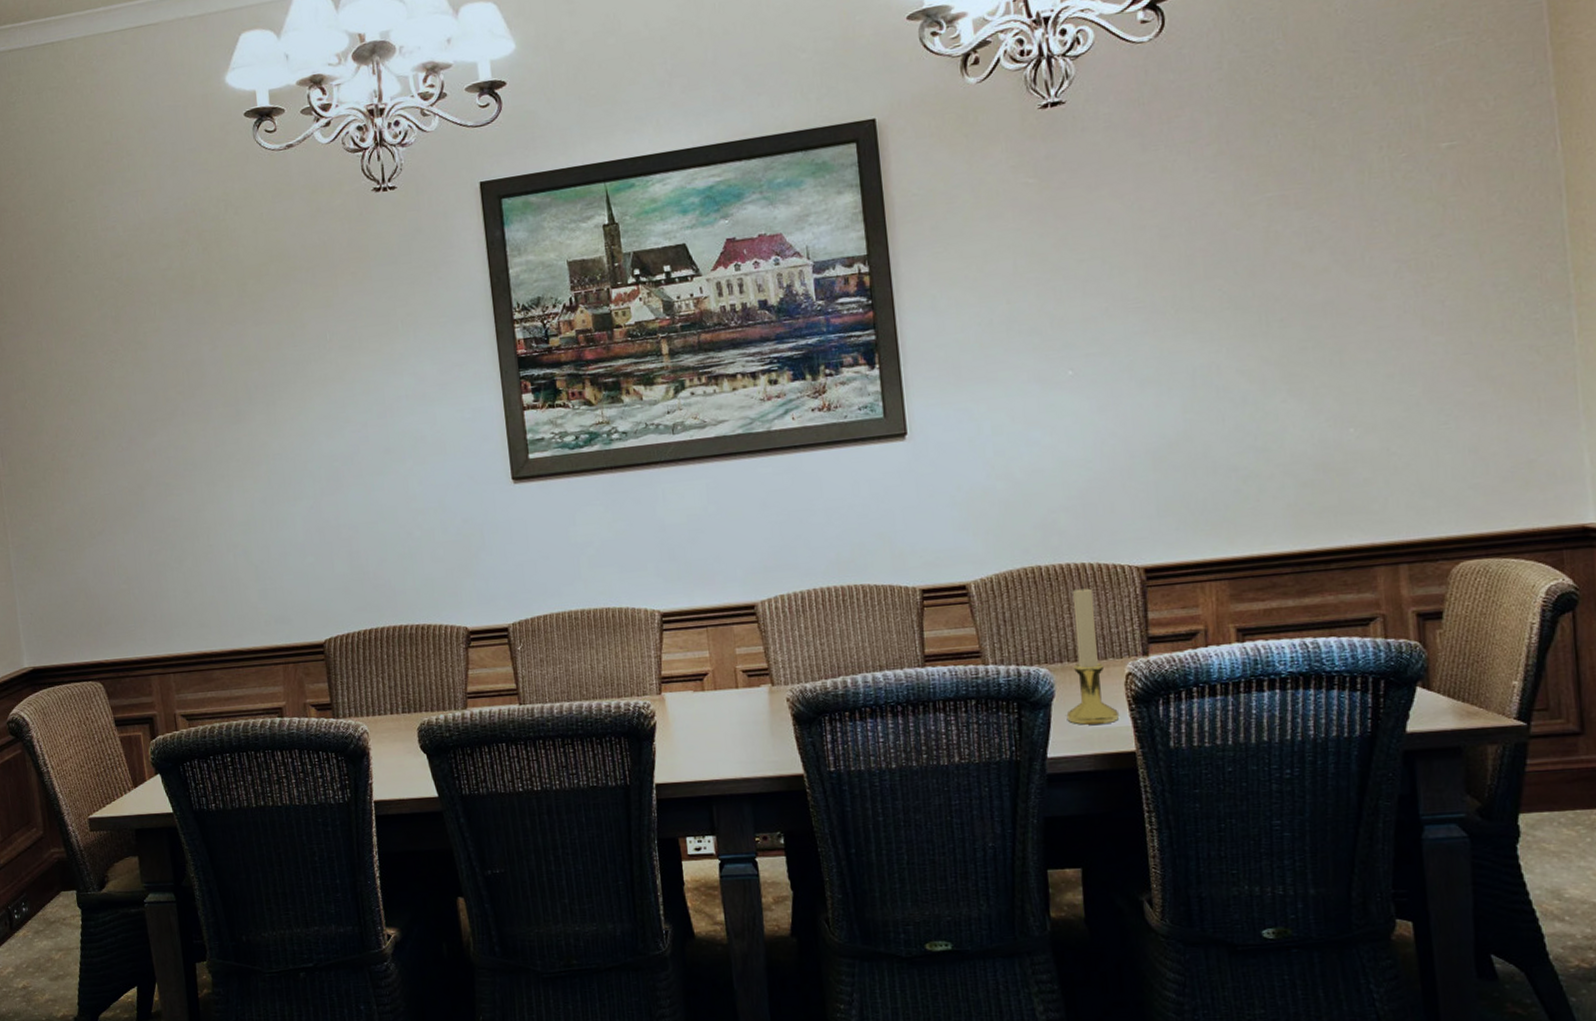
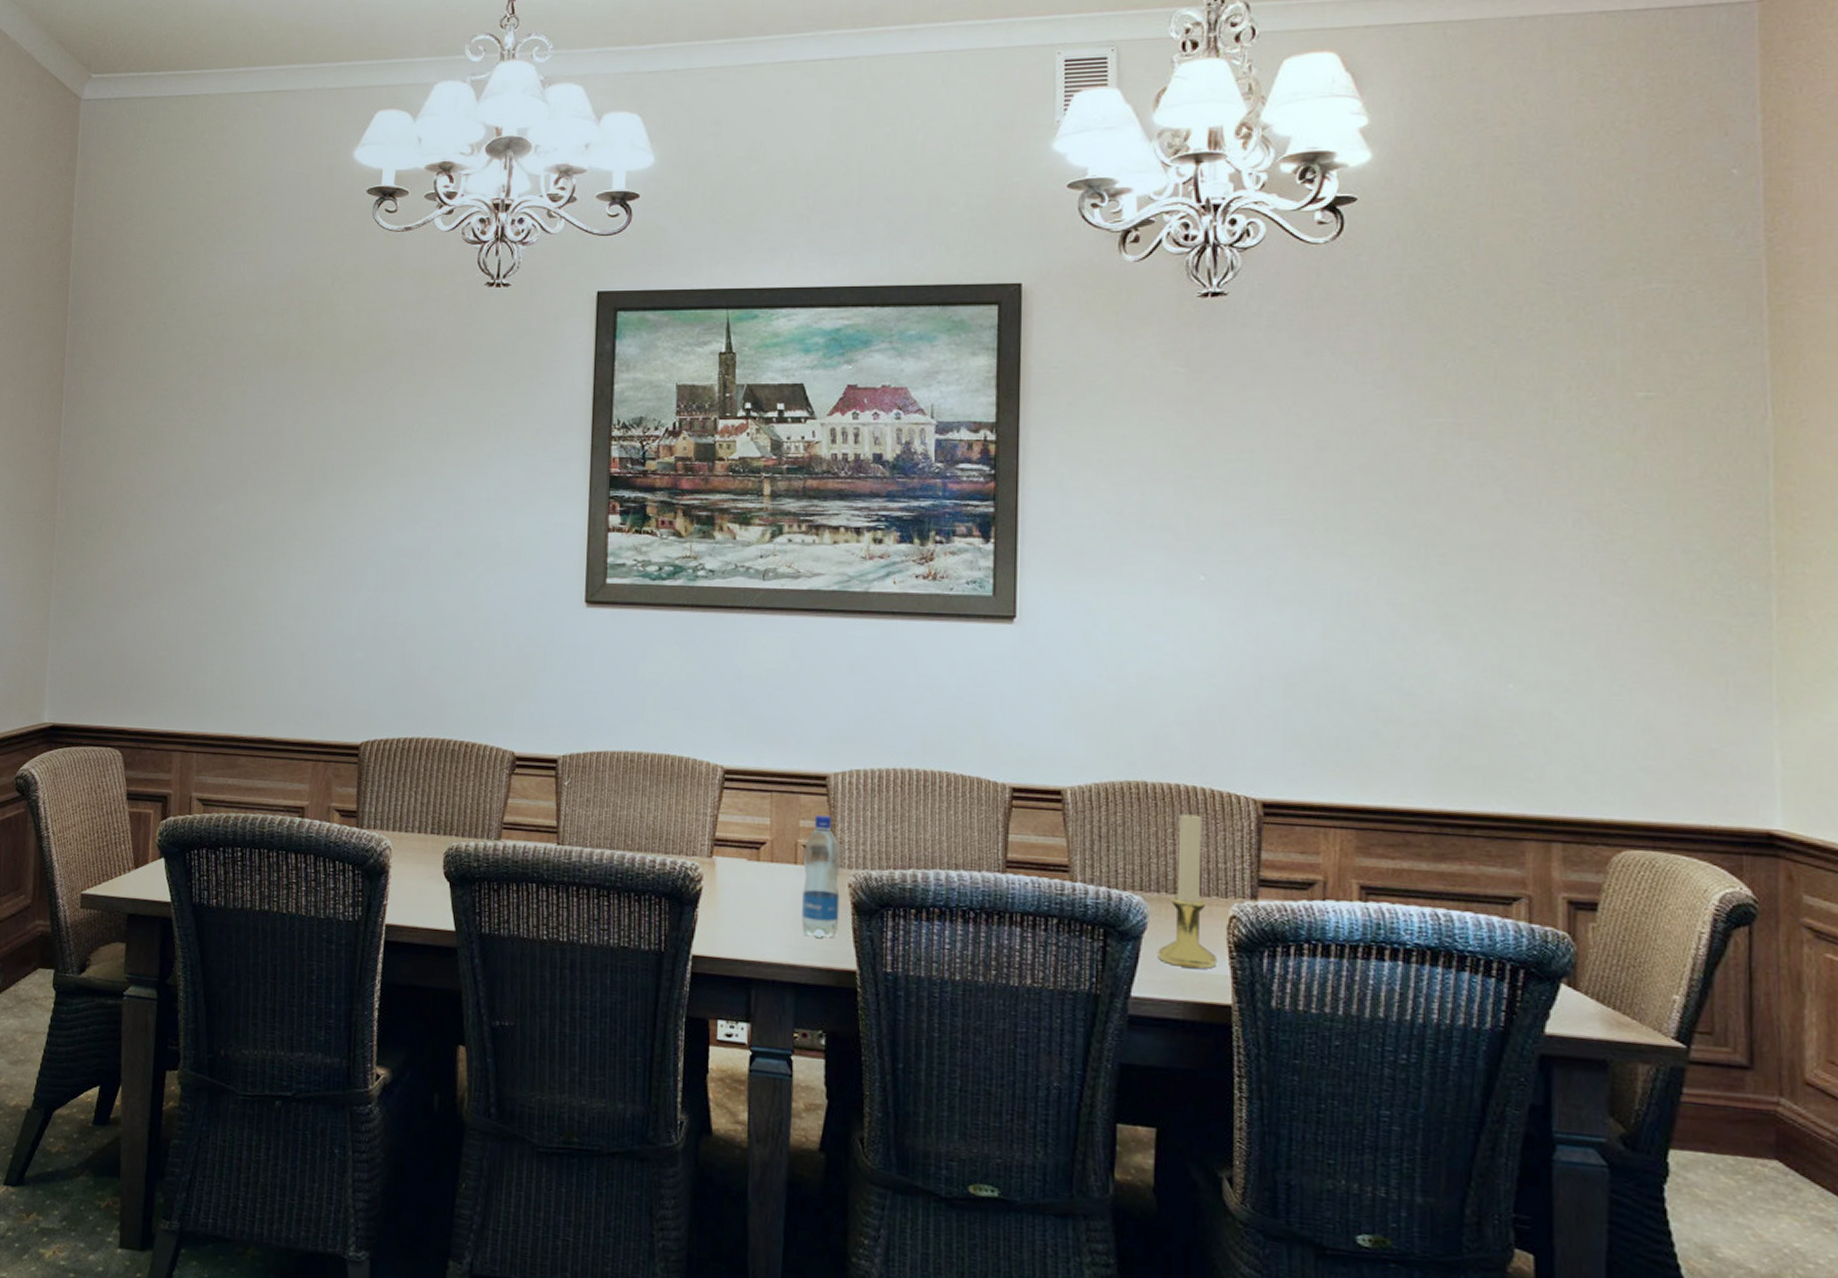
bottle: none [743,641,783,752] -> present [802,815,841,939]

